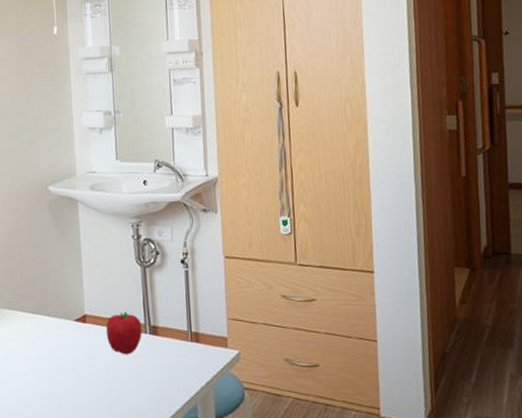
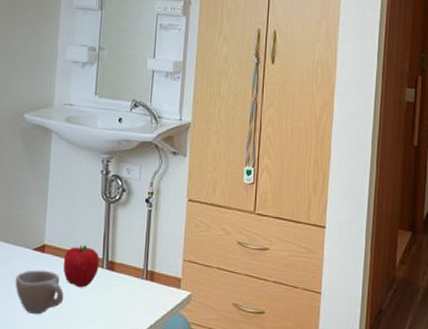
cup: none [61,340,111,385] -> present [15,270,64,315]

